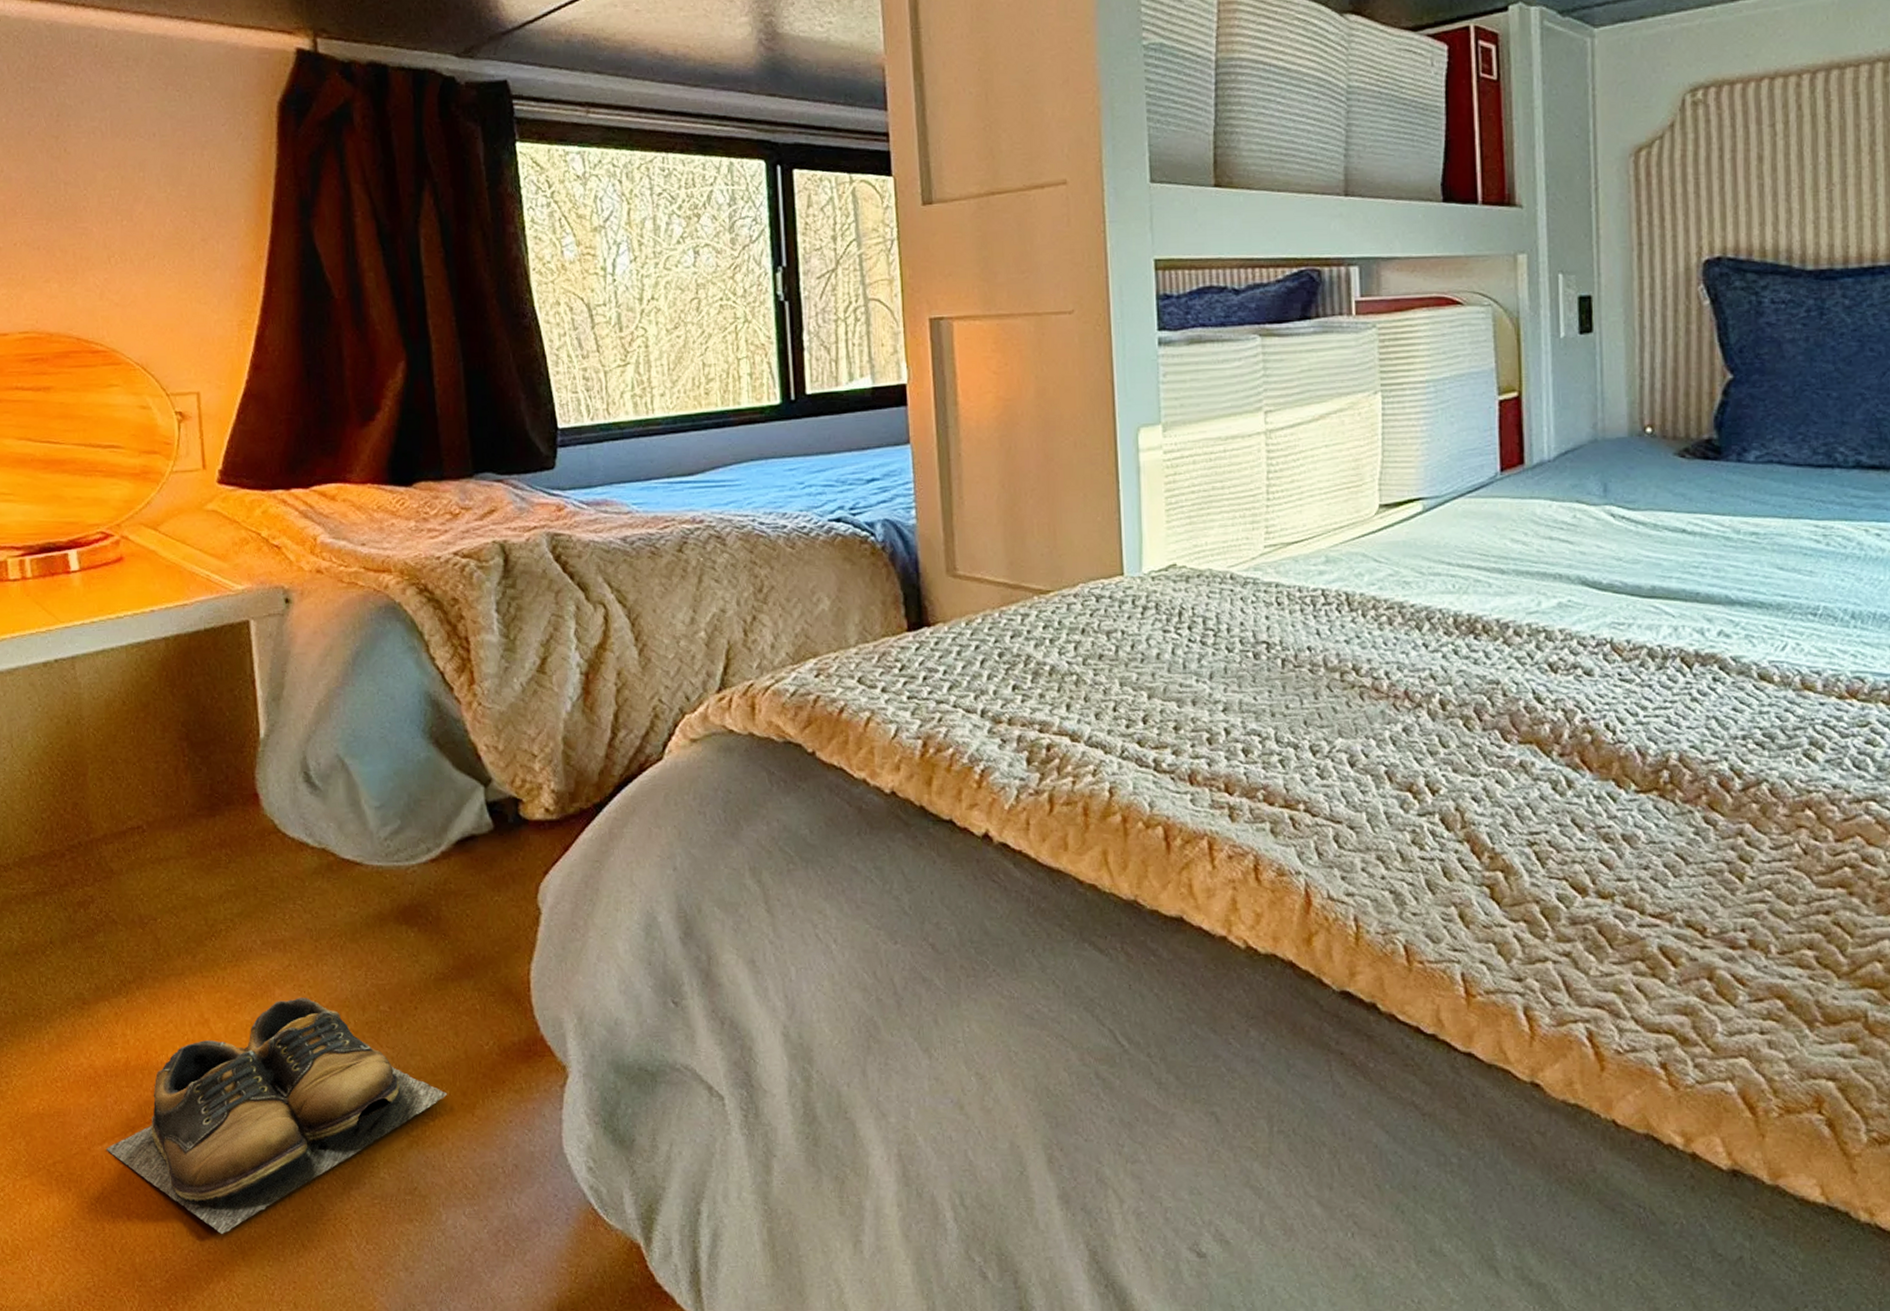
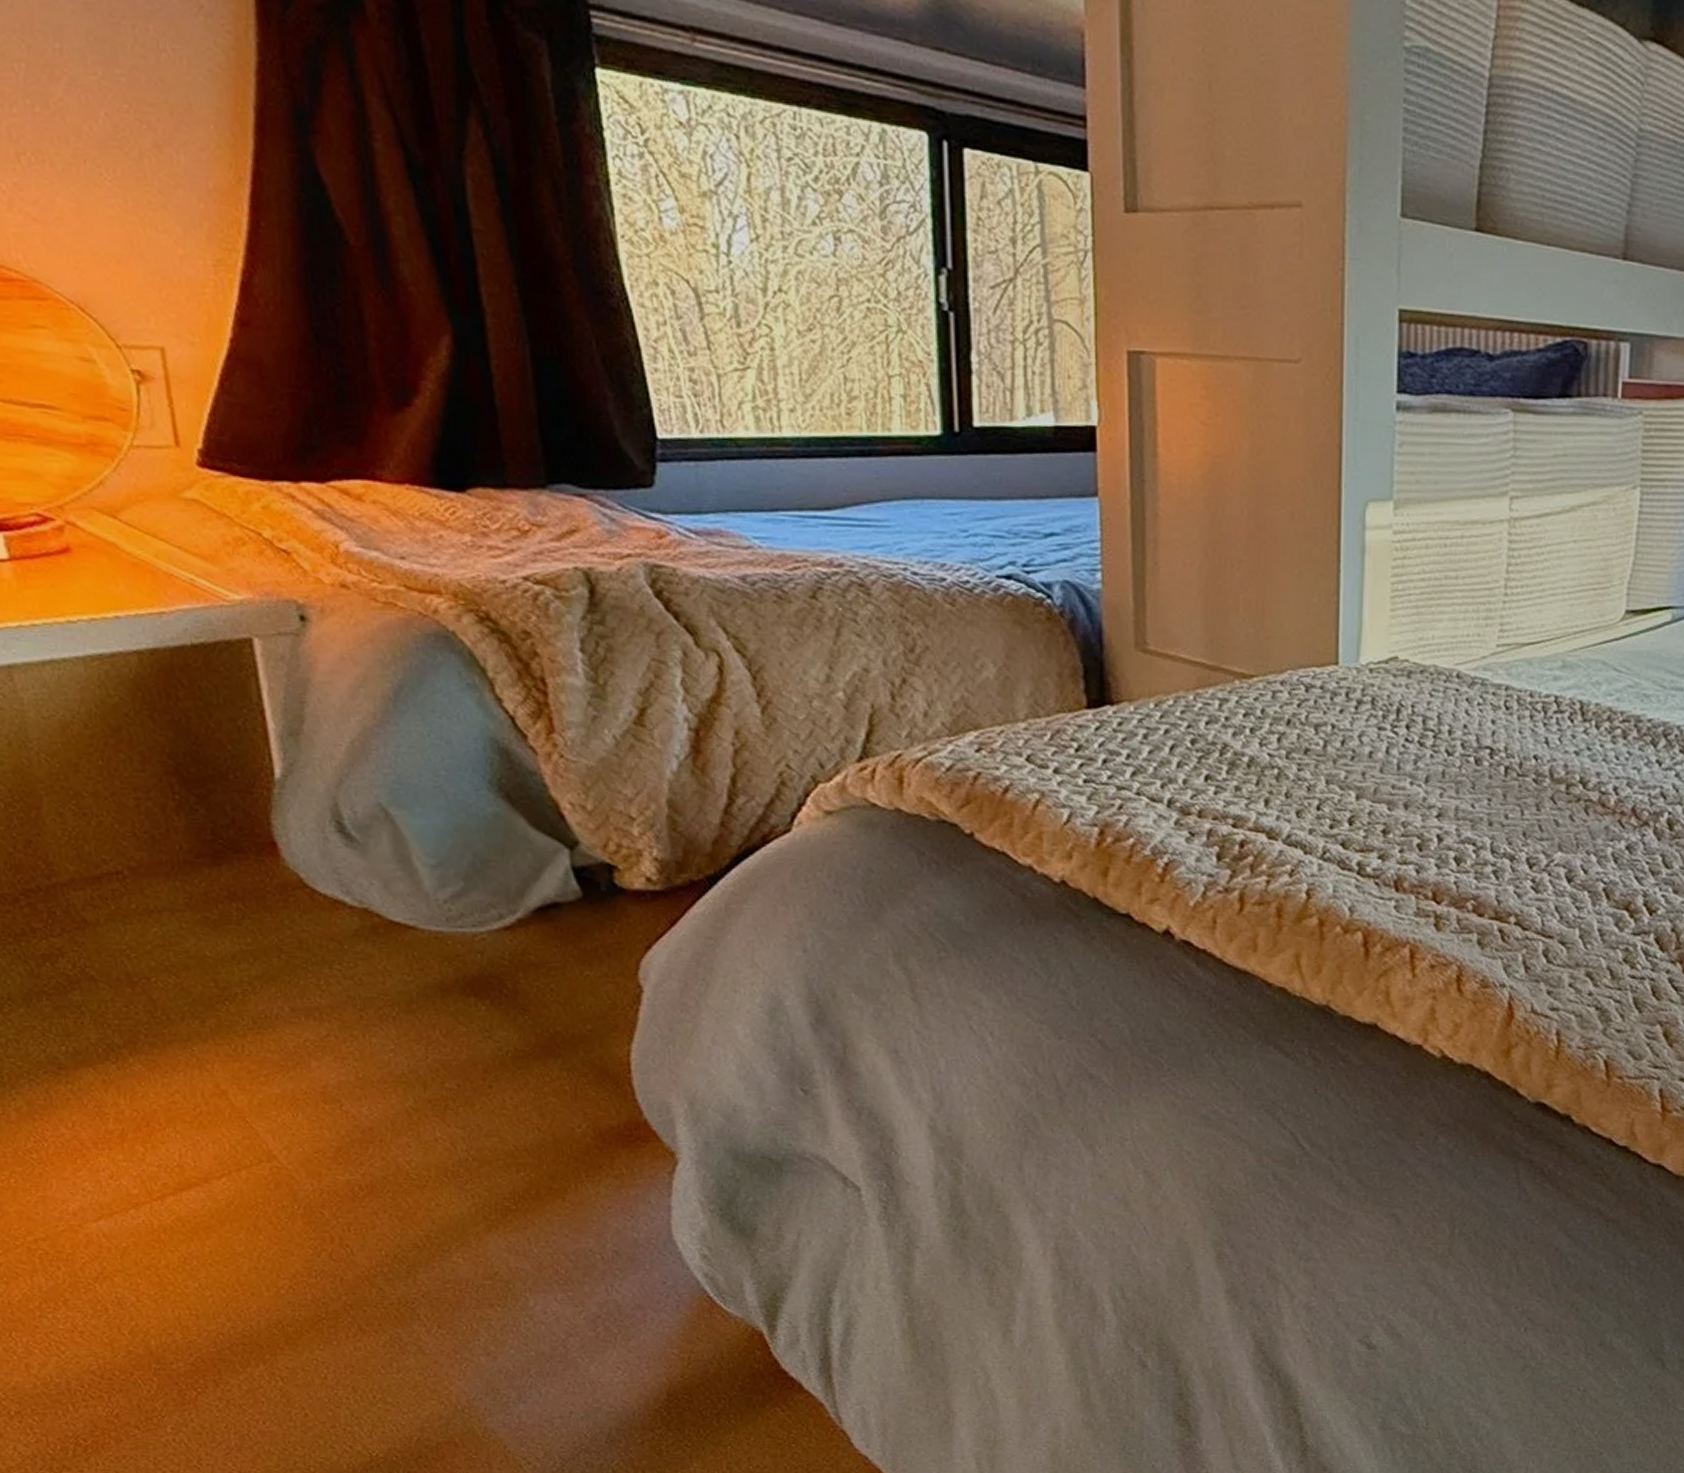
shoes: present [105,998,448,1235] -> none [102,1071,533,1318]

